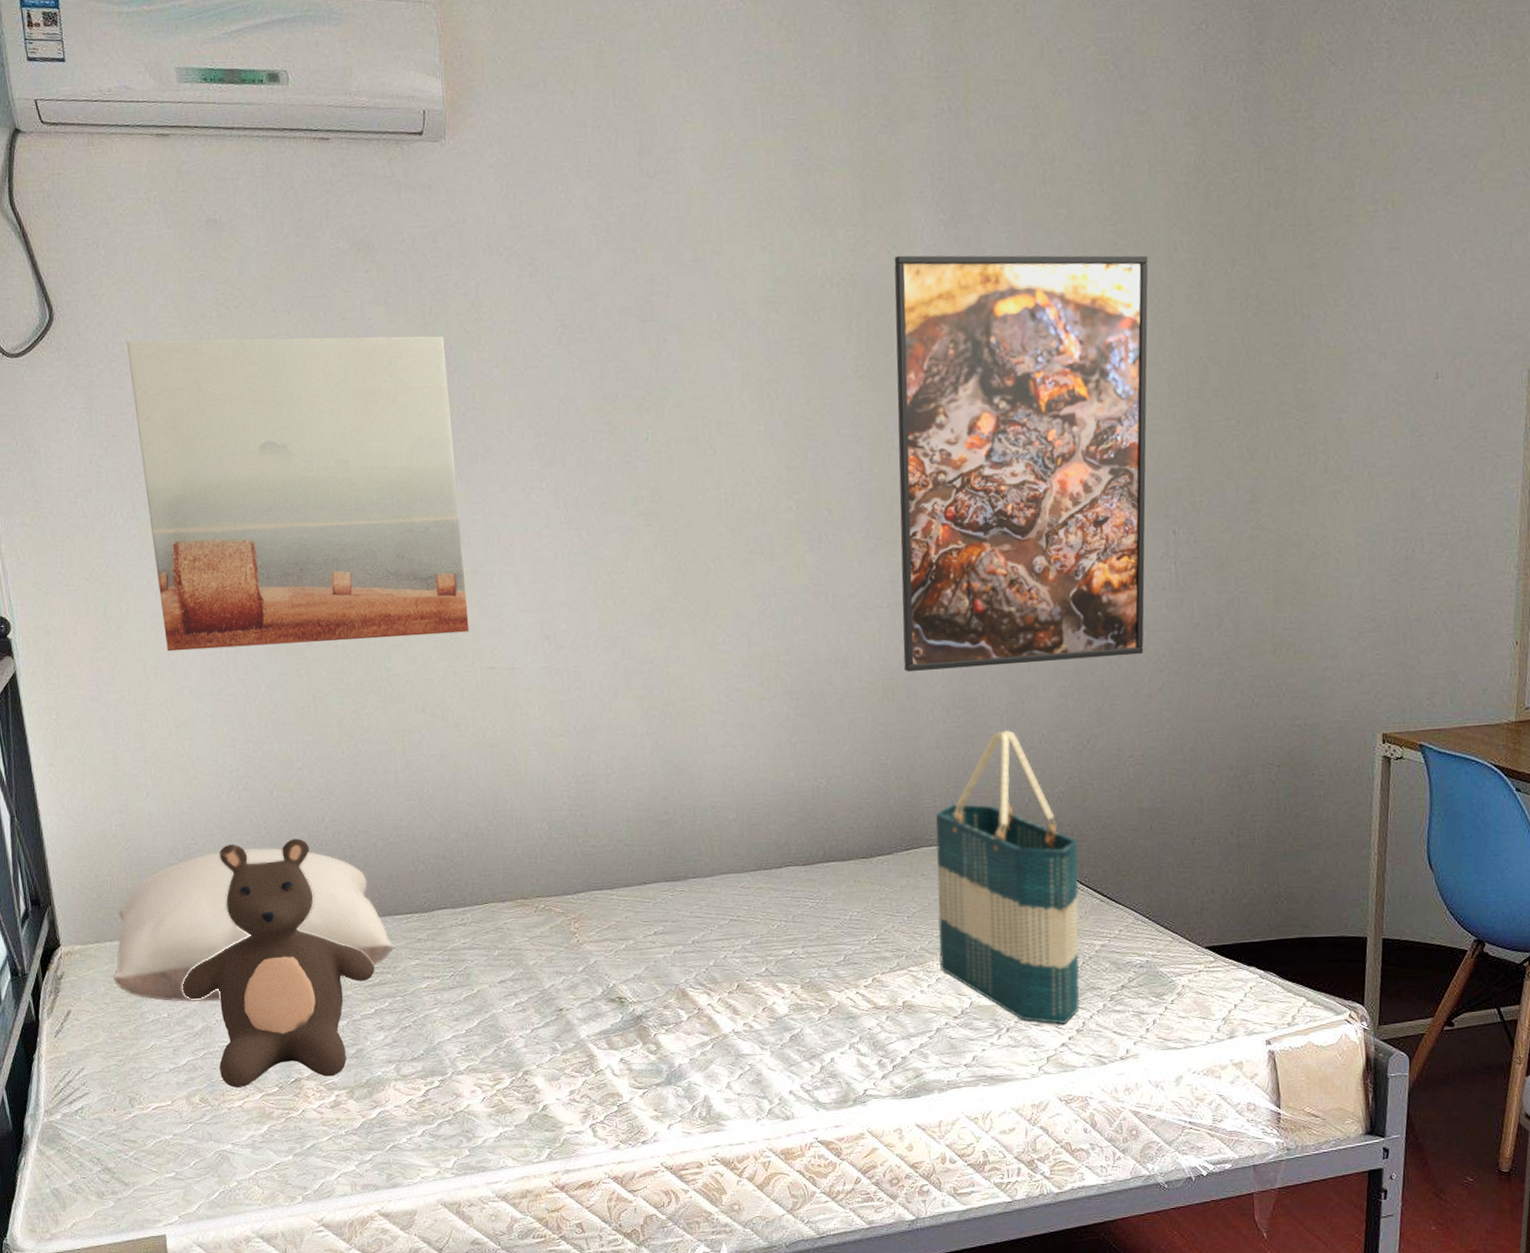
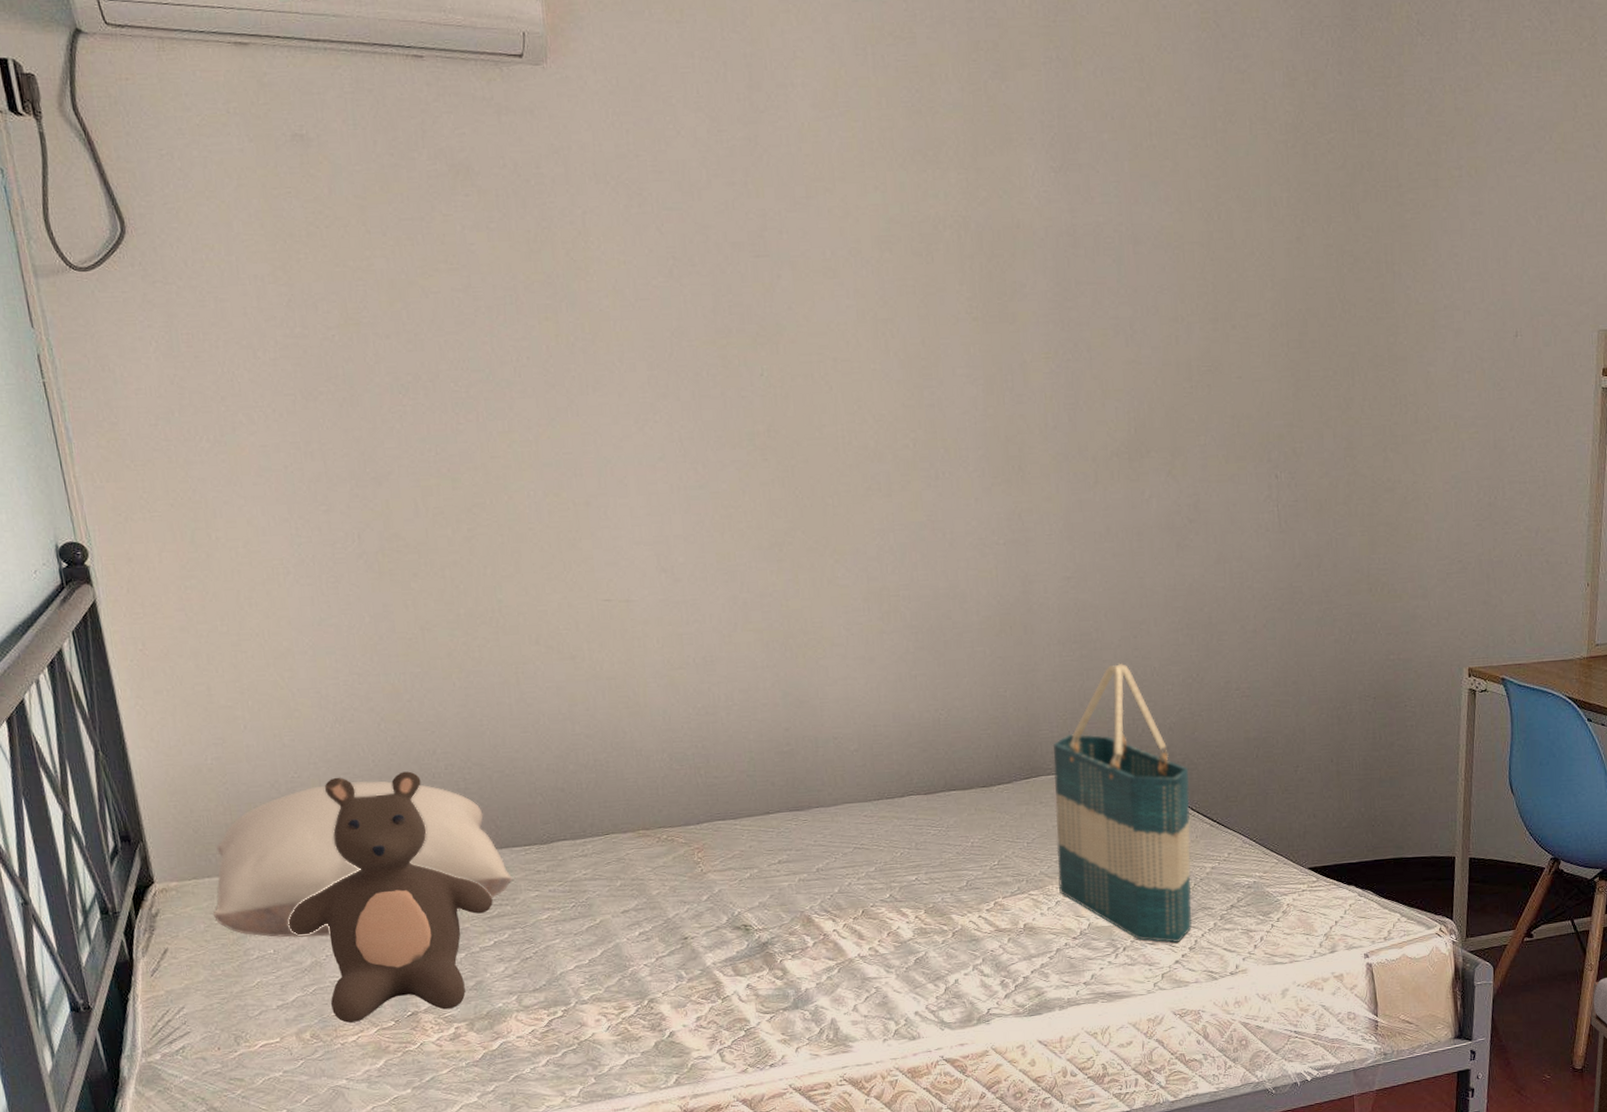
wall art: present [126,335,470,652] -> none [207,257,584,581]
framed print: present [894,255,1148,673] -> none [1005,200,1250,608]

